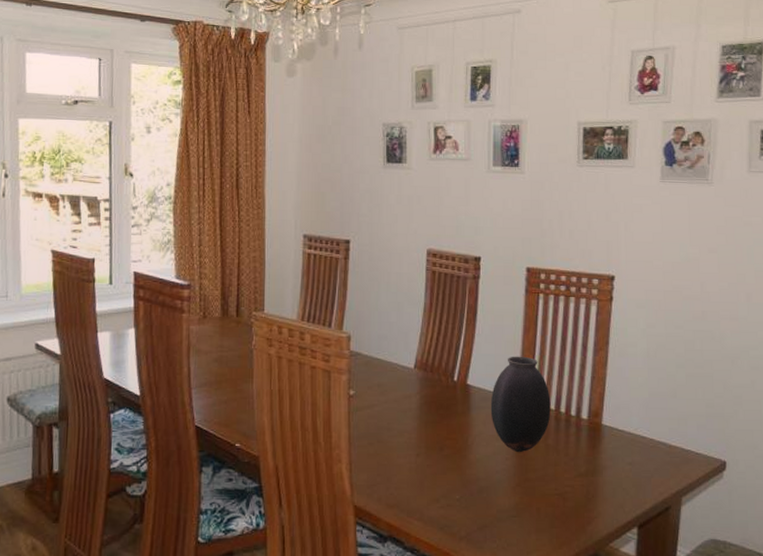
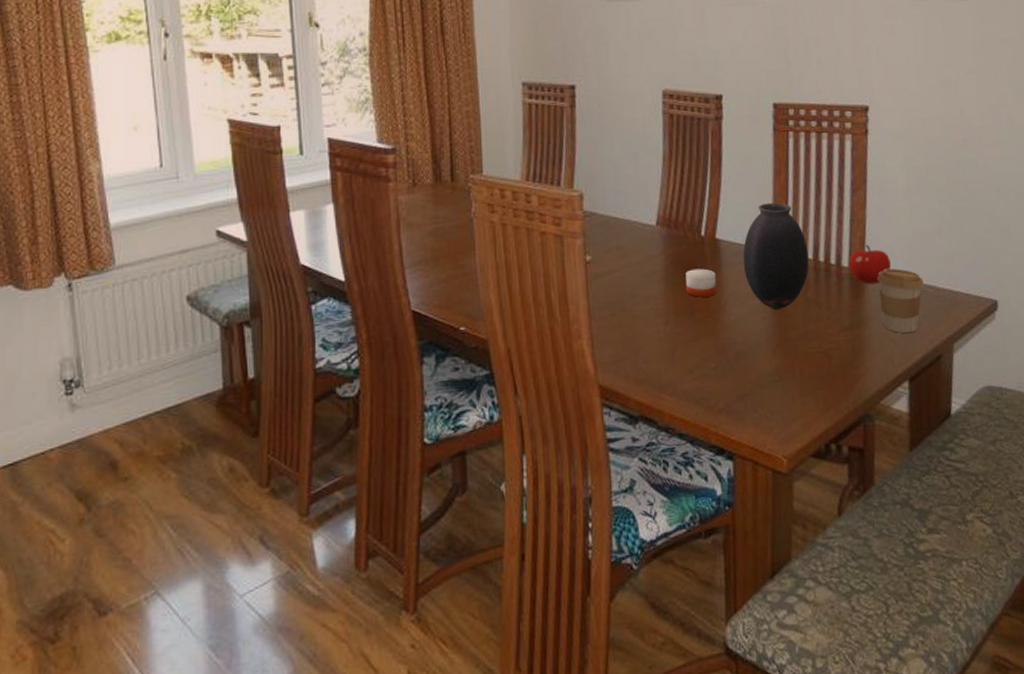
candle: none [437,410,465,435] -> present [685,268,717,297]
fruit: none [587,400,627,437] -> present [848,244,891,285]
coffee cup: none [614,423,657,484] -> present [877,268,924,334]

